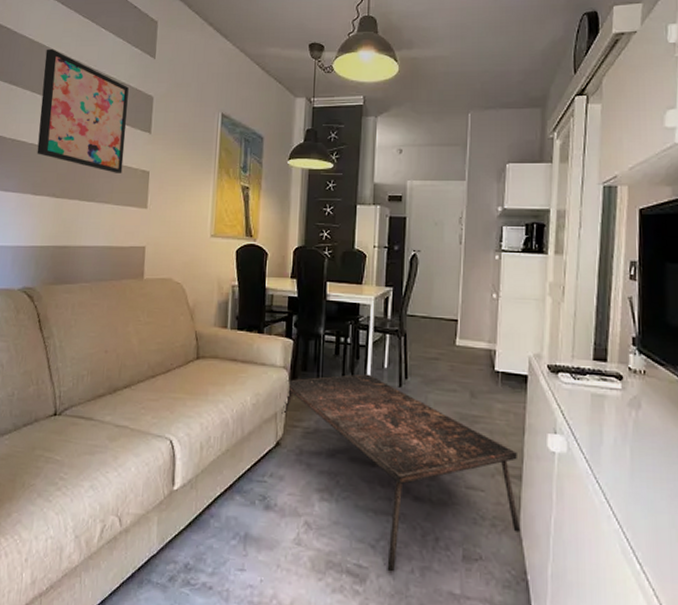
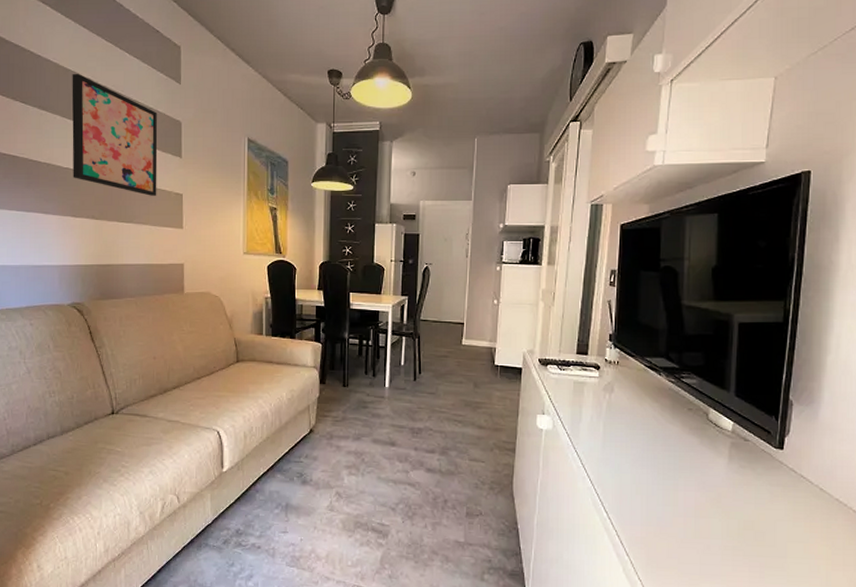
coffee table: present [281,374,521,573] -> none [313,370,514,528]

